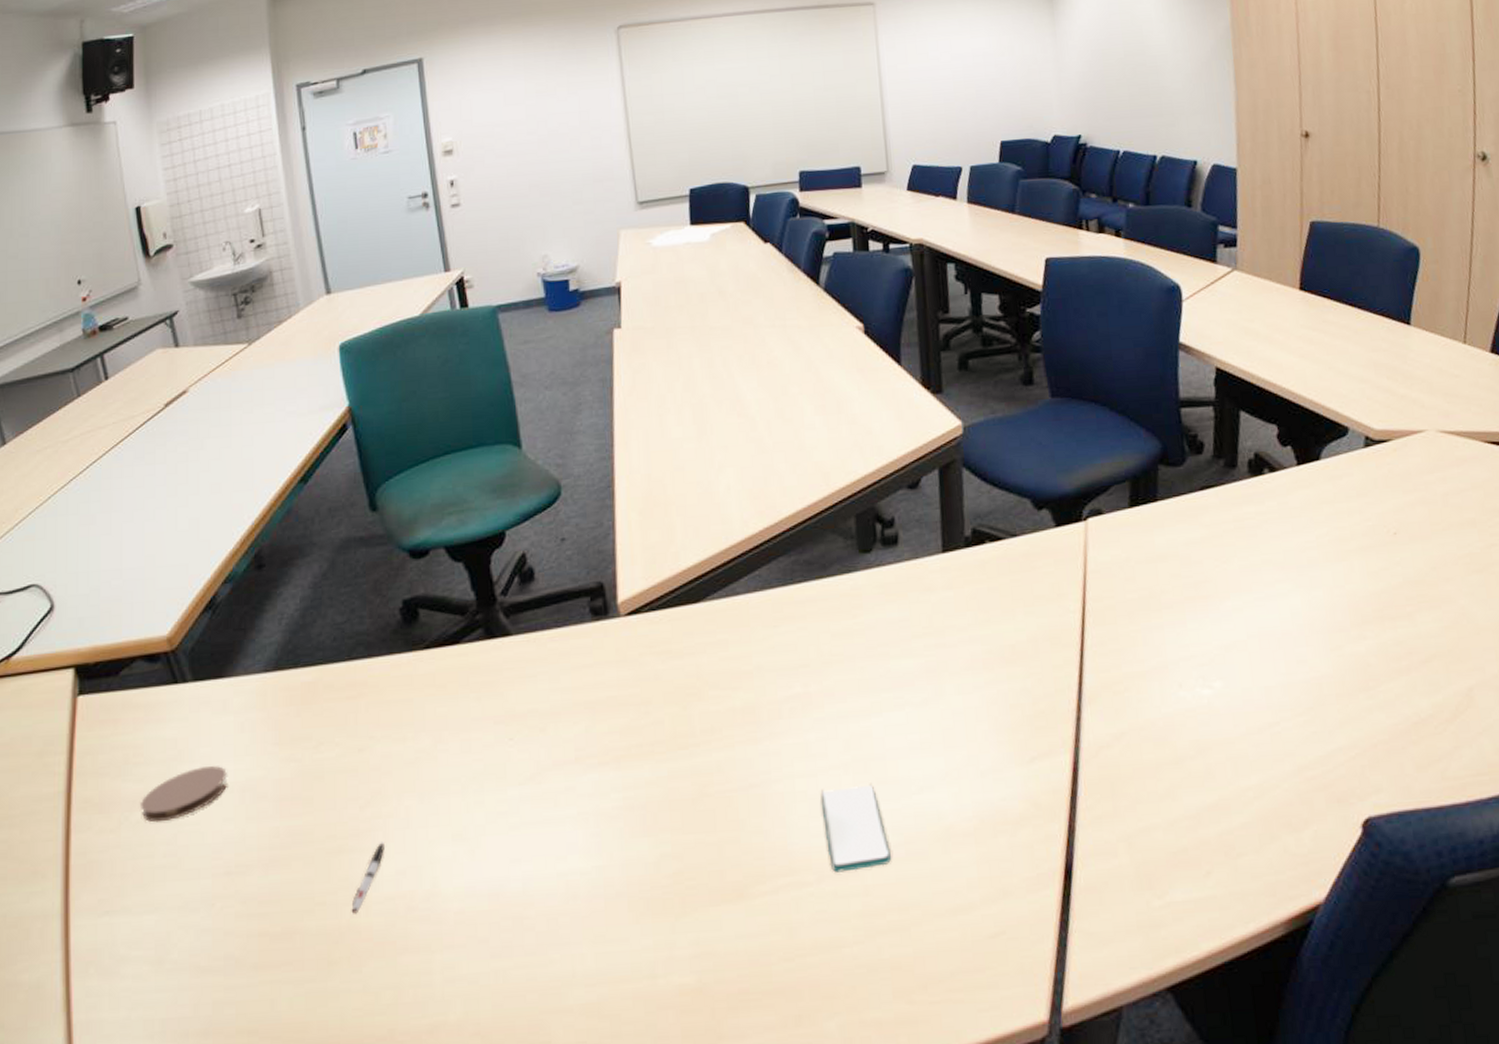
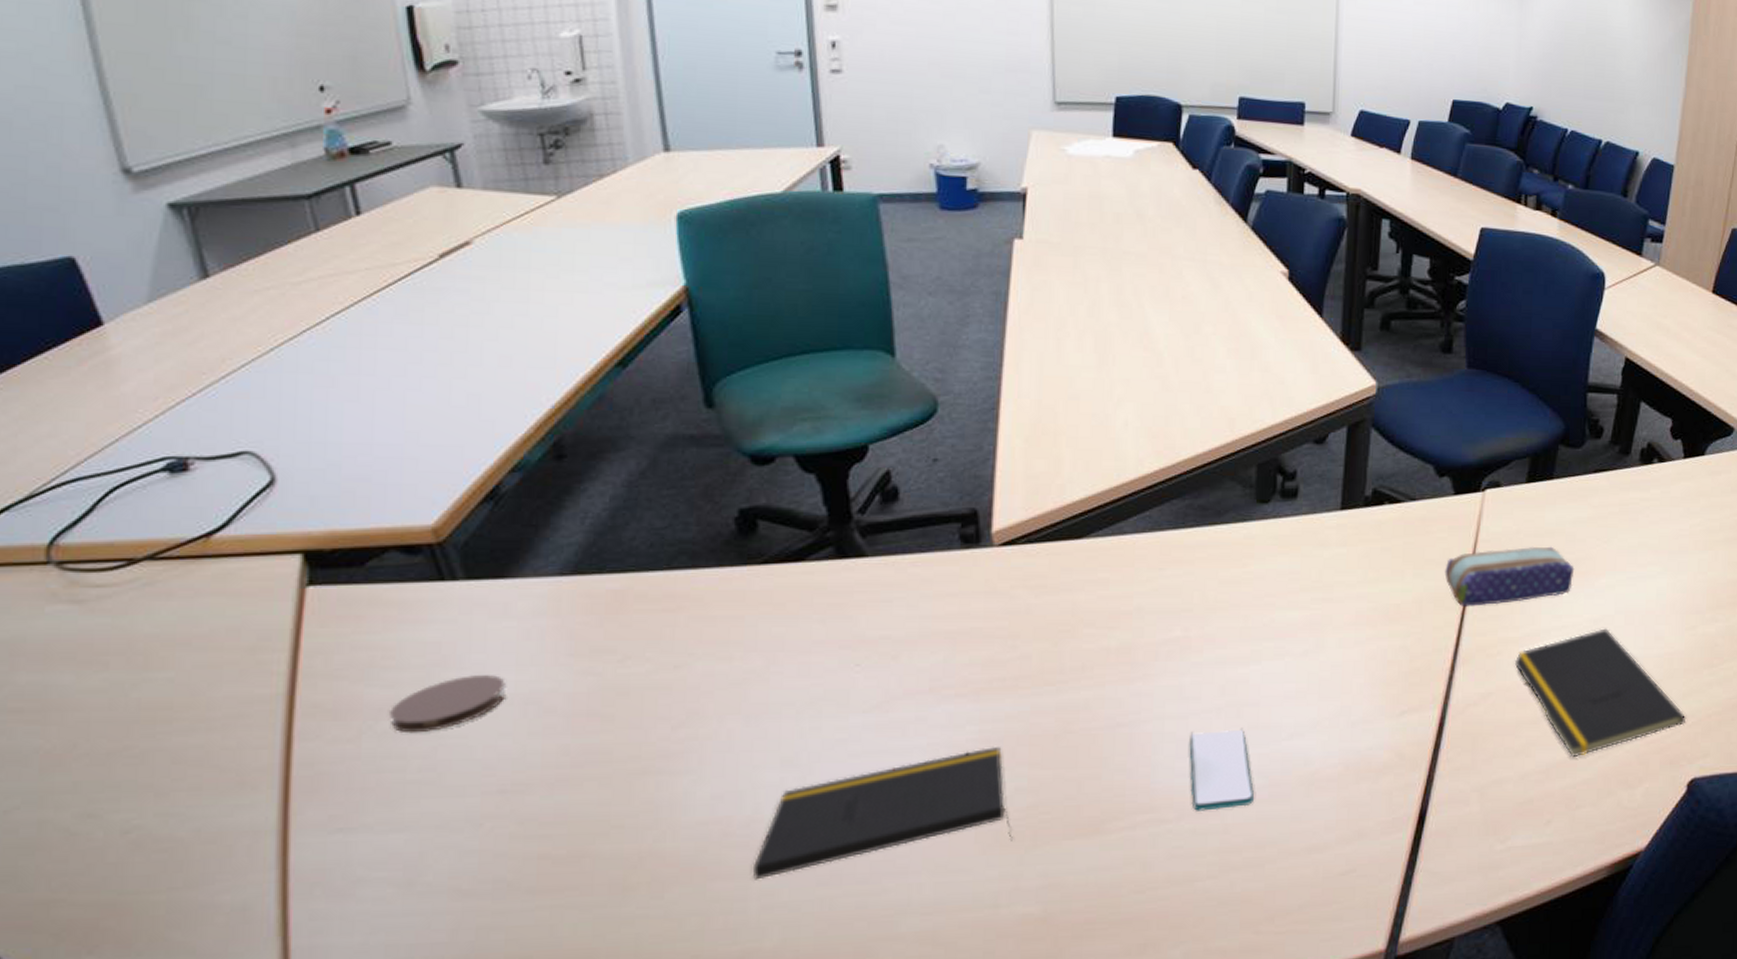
pen: present [351,842,384,914] -> none [654,765,699,838]
notepad: none [435,813,663,953] -> present [753,747,1012,880]
pencil case: none [1056,571,1195,642] -> present [1444,546,1575,606]
notepad: none [1144,655,1349,800] -> present [1514,628,1687,758]

